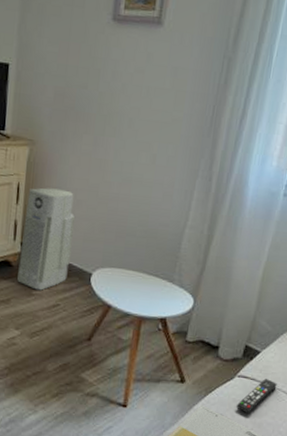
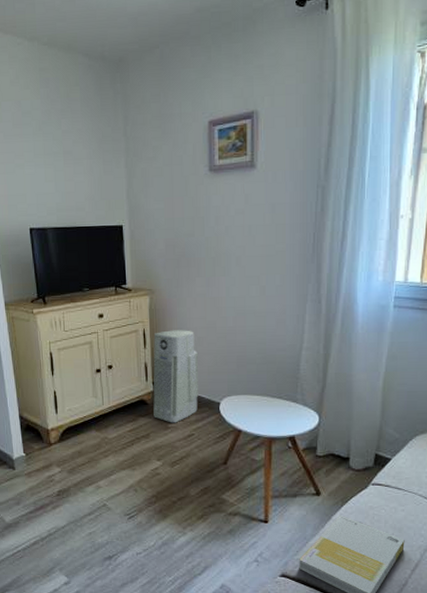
remote control: present [236,379,277,414] -> none [374,484,412,519]

